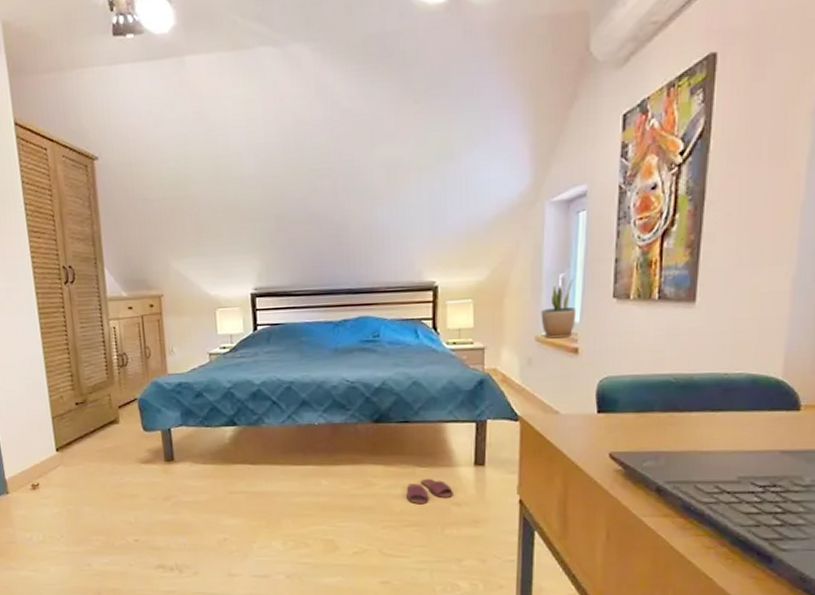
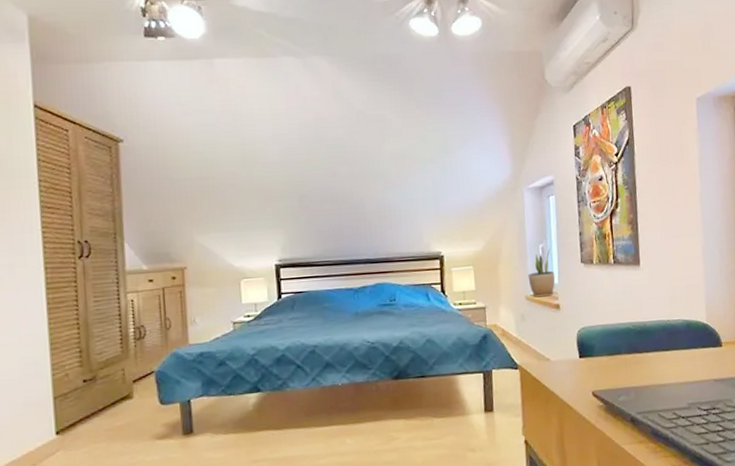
slippers: present [406,478,453,505] -> none [426,427,468,454]

